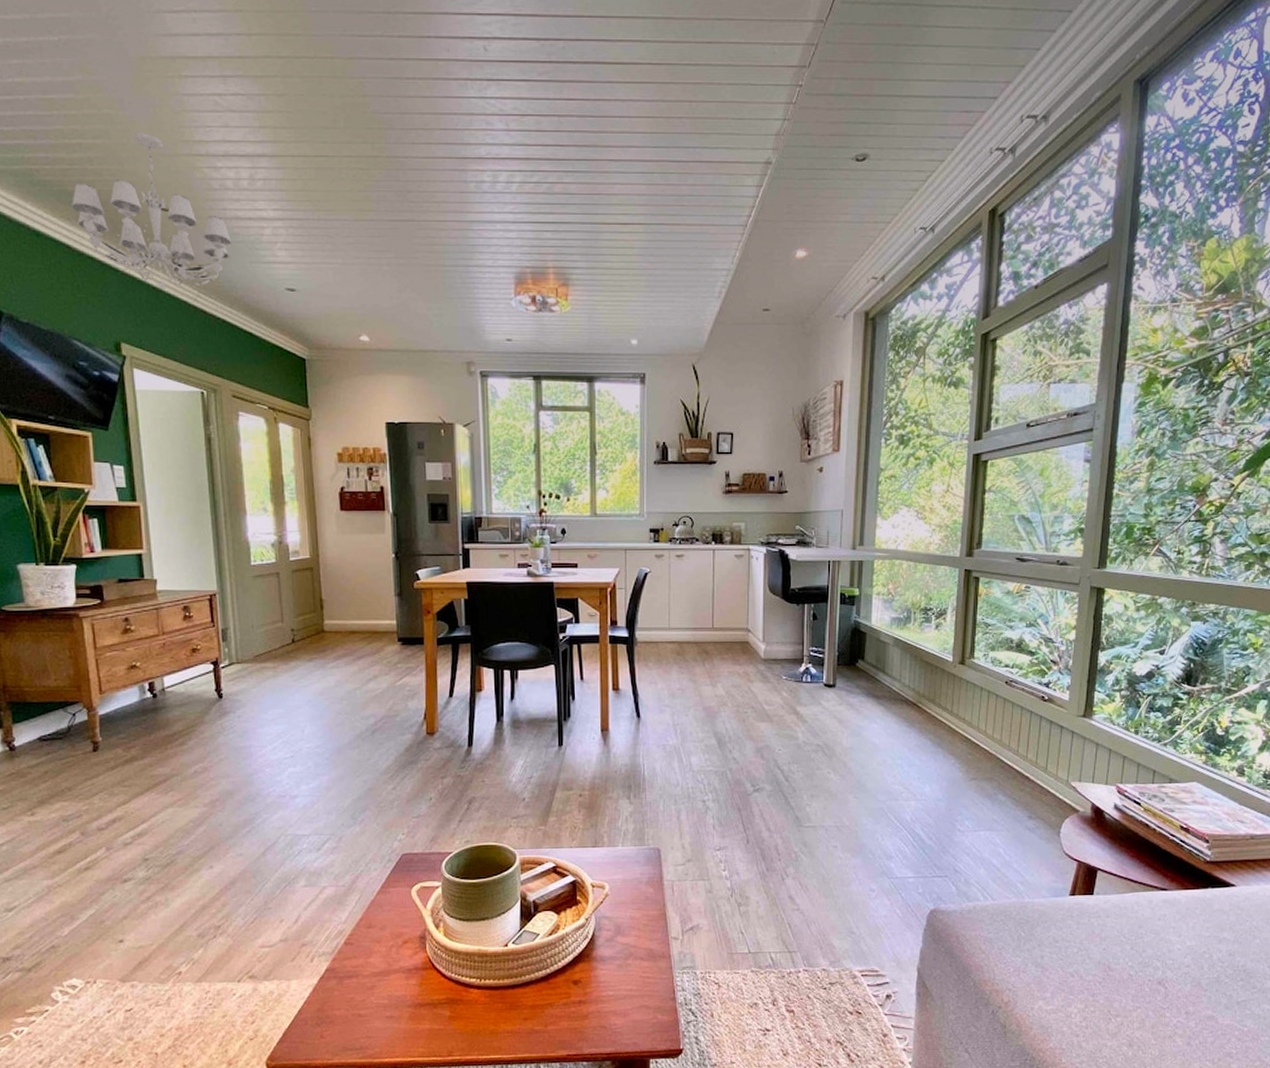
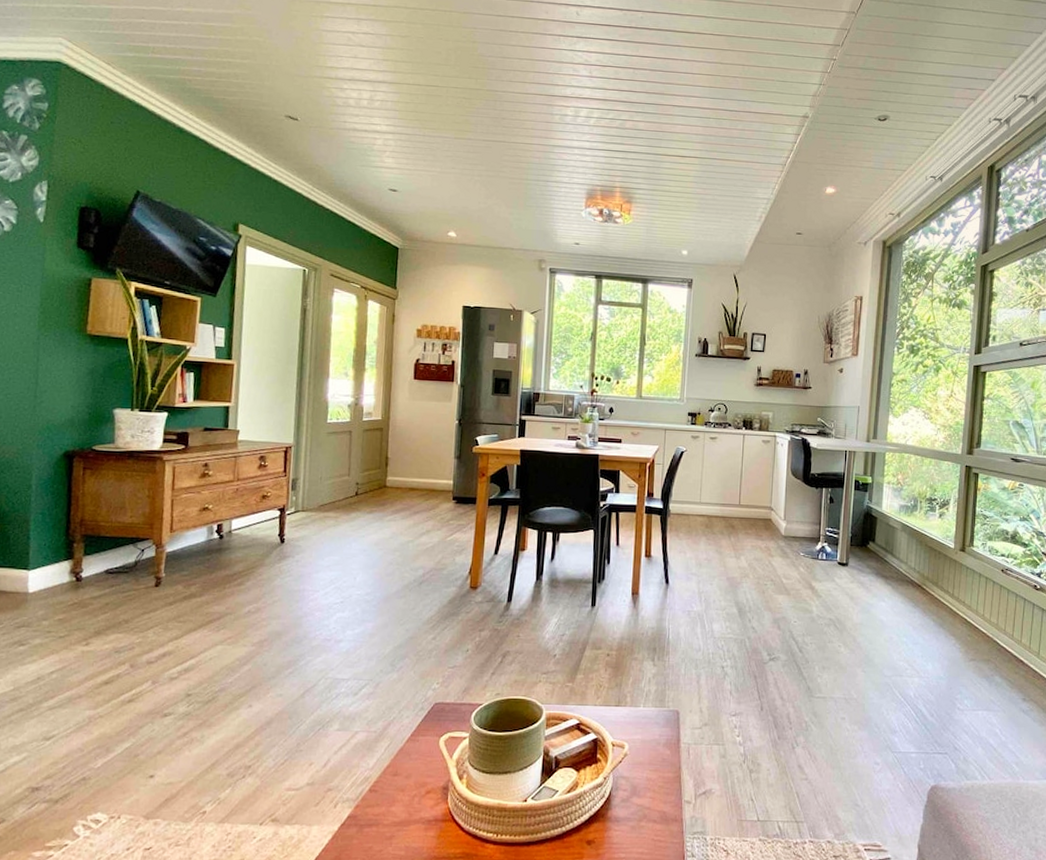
chandelier: present [72,131,231,289] -> none [214,56,347,182]

